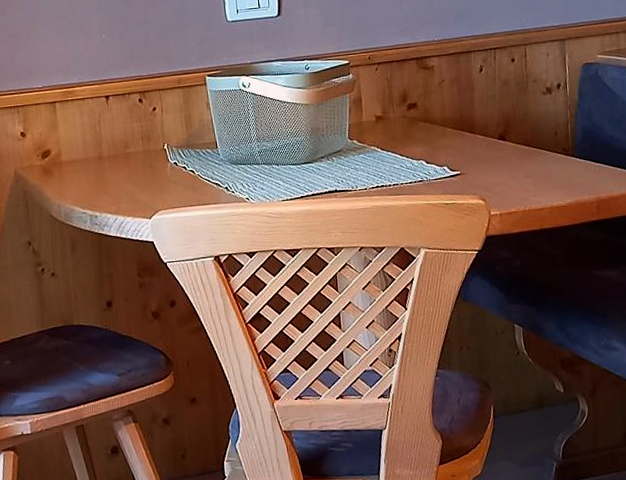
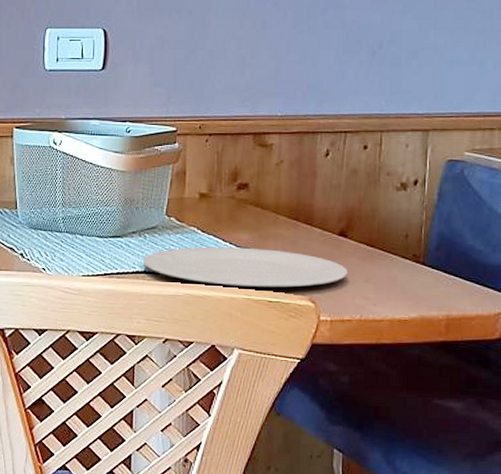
plate: none [333,158,510,195] -> present [143,247,348,288]

